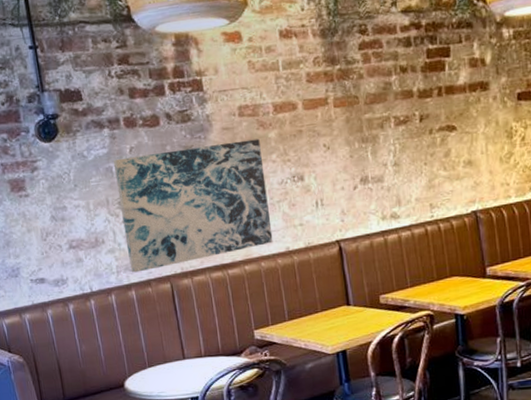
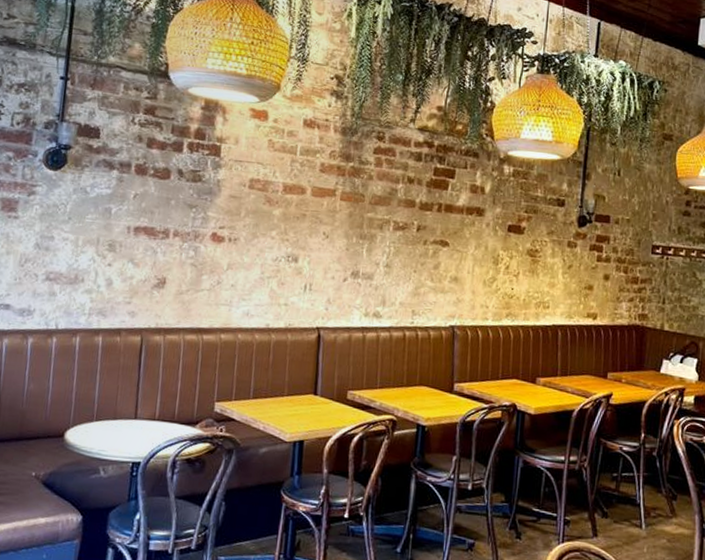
wall art: present [113,138,273,273] -> none [103,201,264,319]

